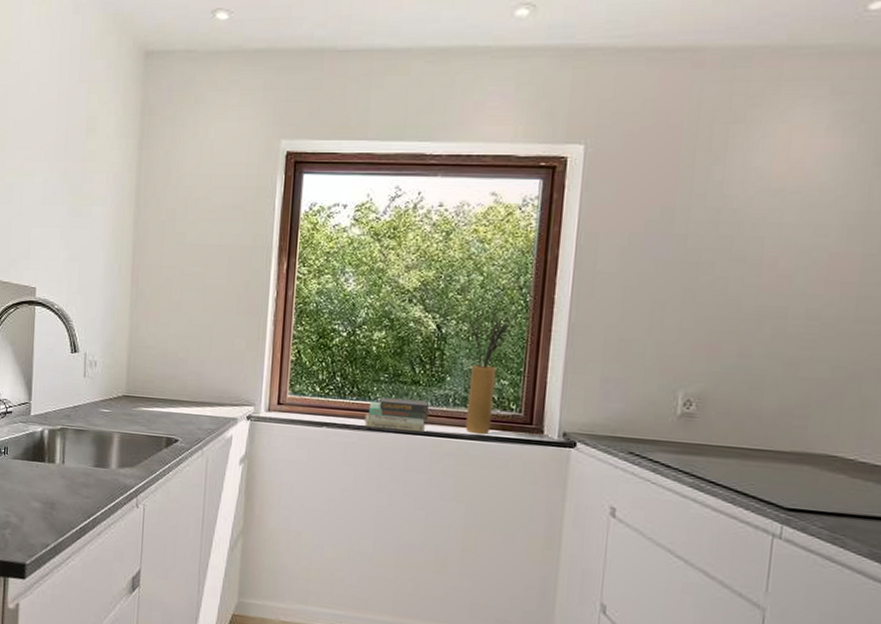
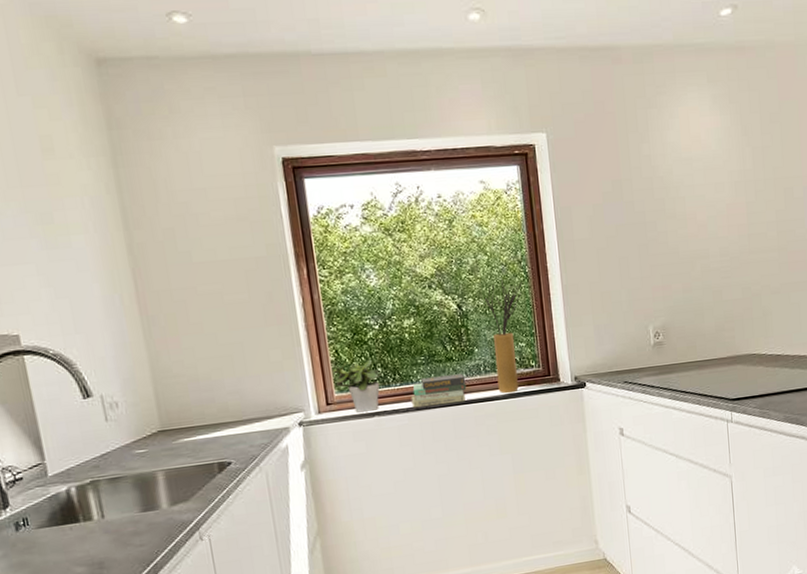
potted plant: none [290,364,340,422] -> present [332,359,382,414]

